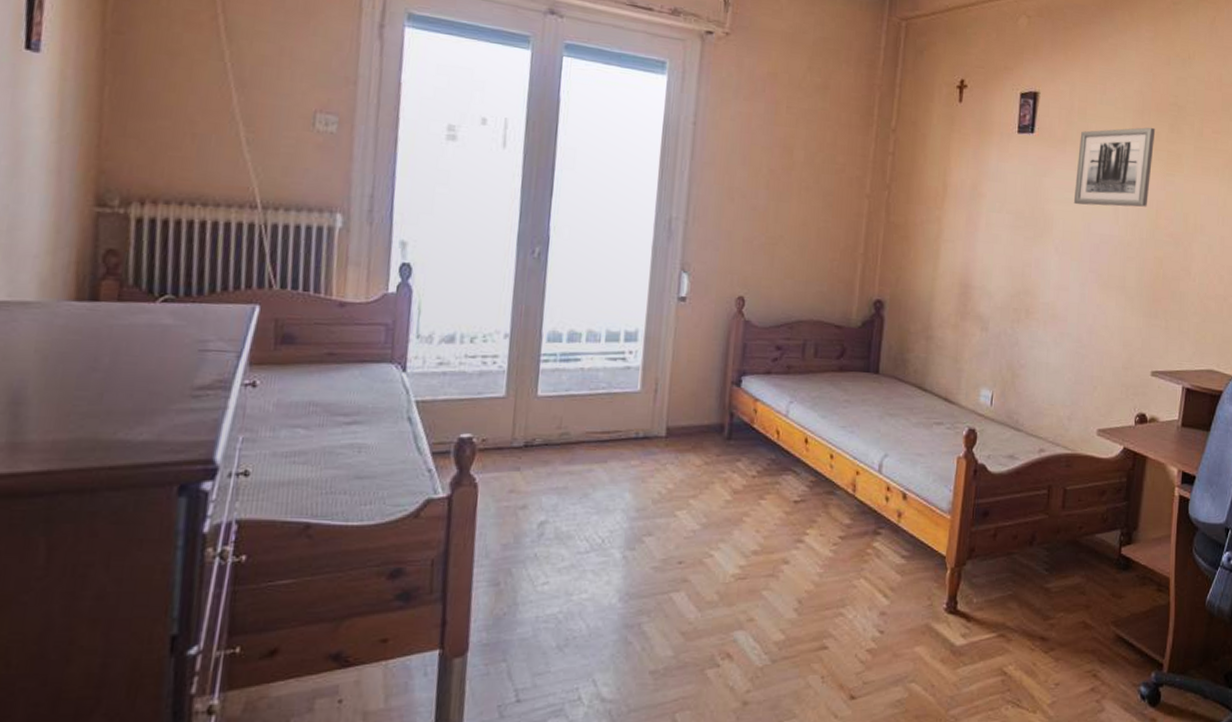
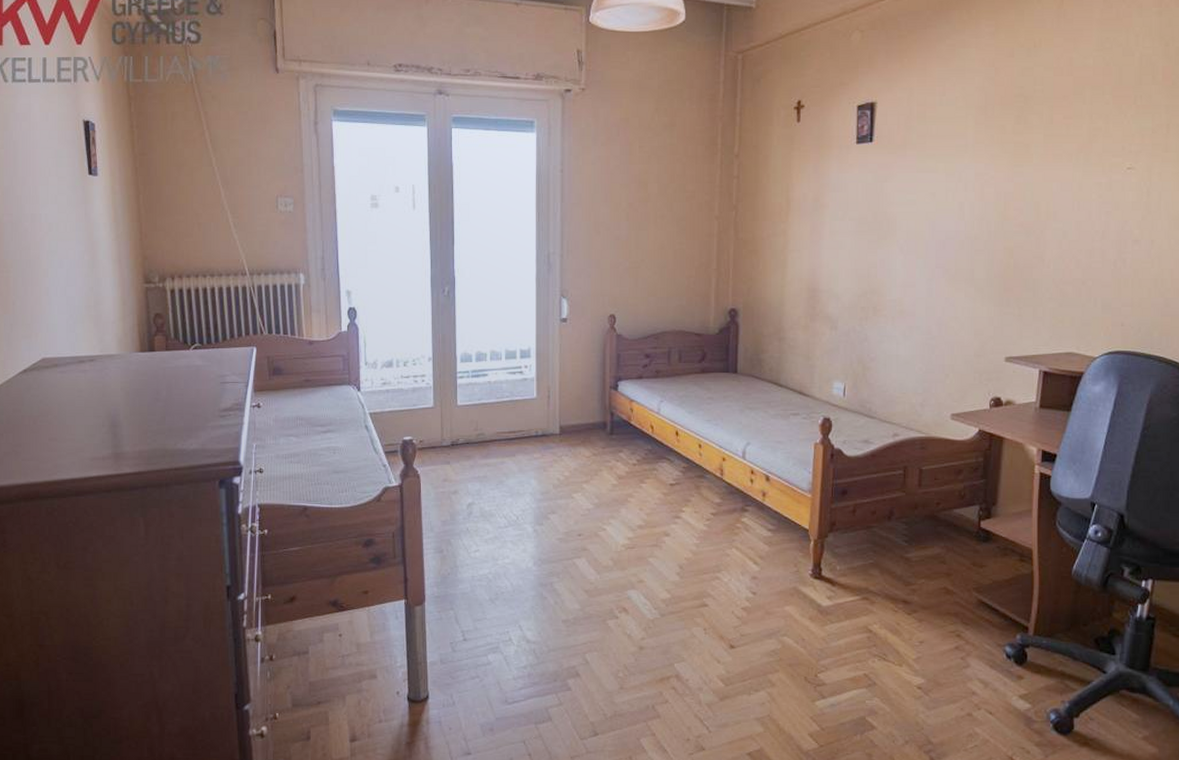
wall art: present [1073,127,1156,207] -> none [916,121,1001,205]

